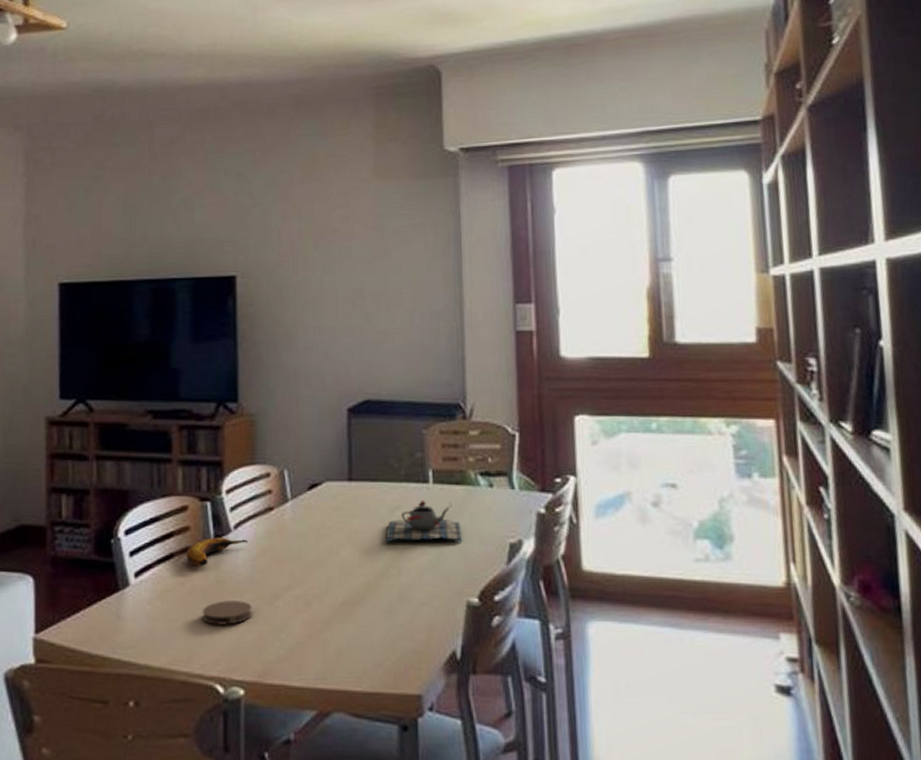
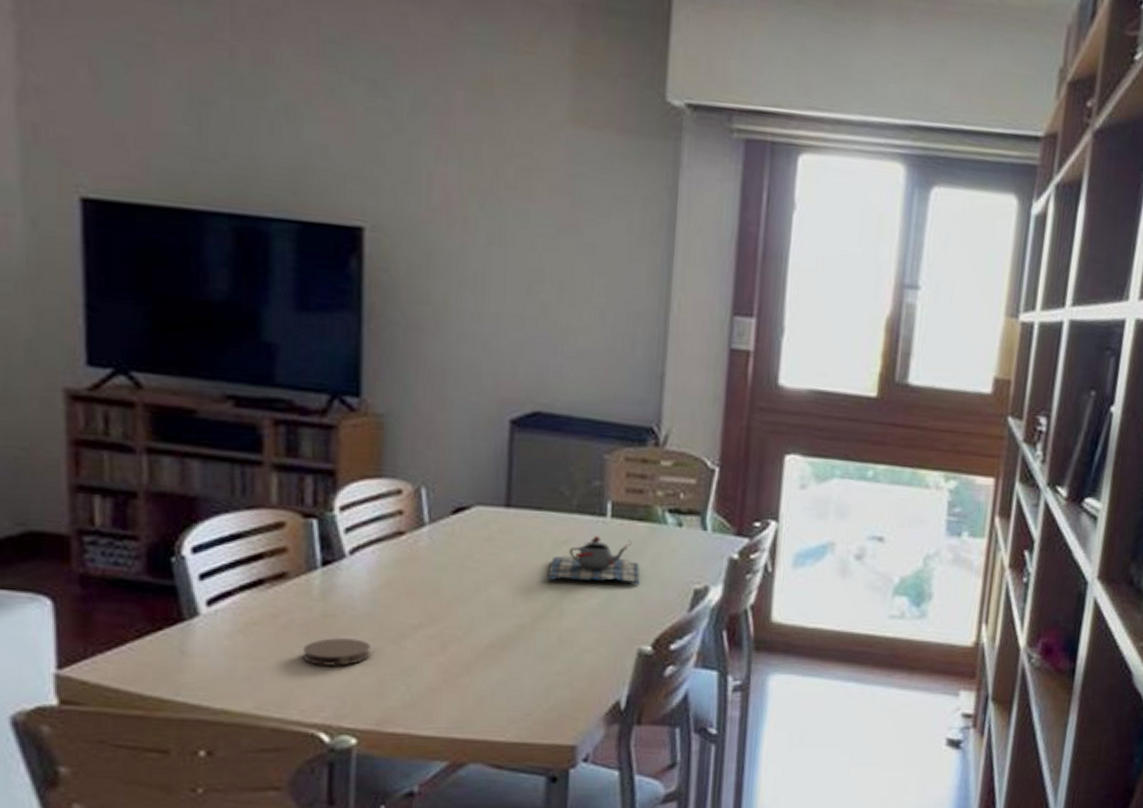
banana: present [186,537,248,567] -> none [282,562,368,598]

